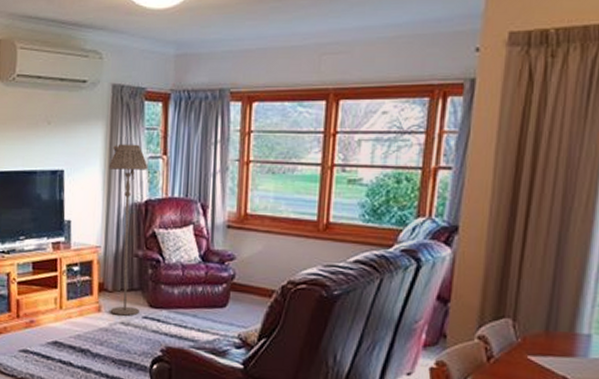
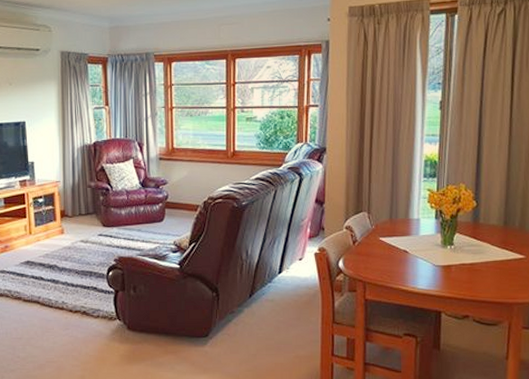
floor lamp: present [108,144,148,316] -> none [62,98,95,235]

